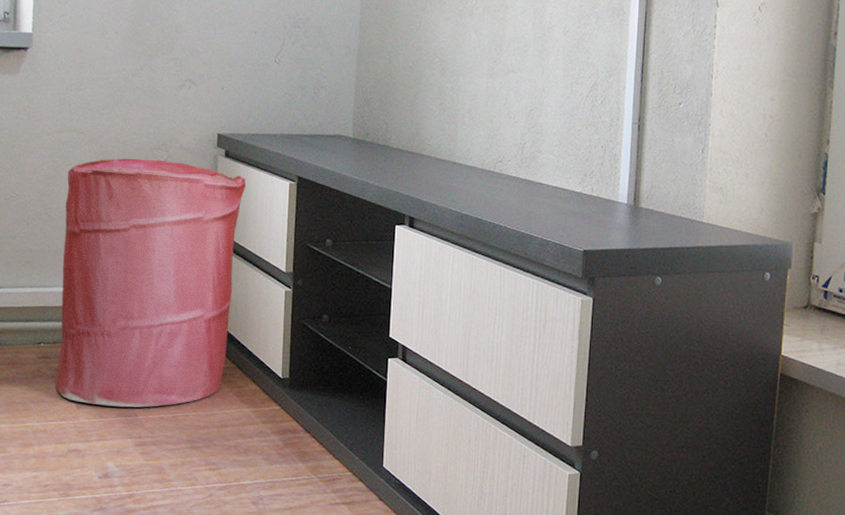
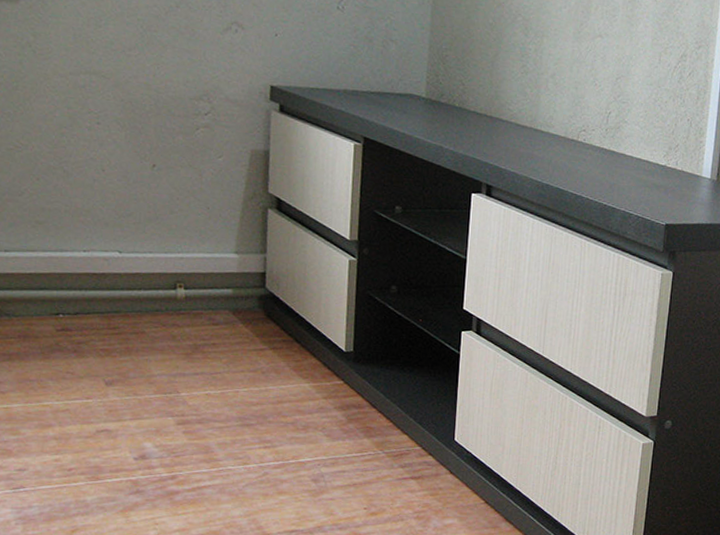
laundry hamper: present [55,158,246,408] -> none [79,108,304,384]

